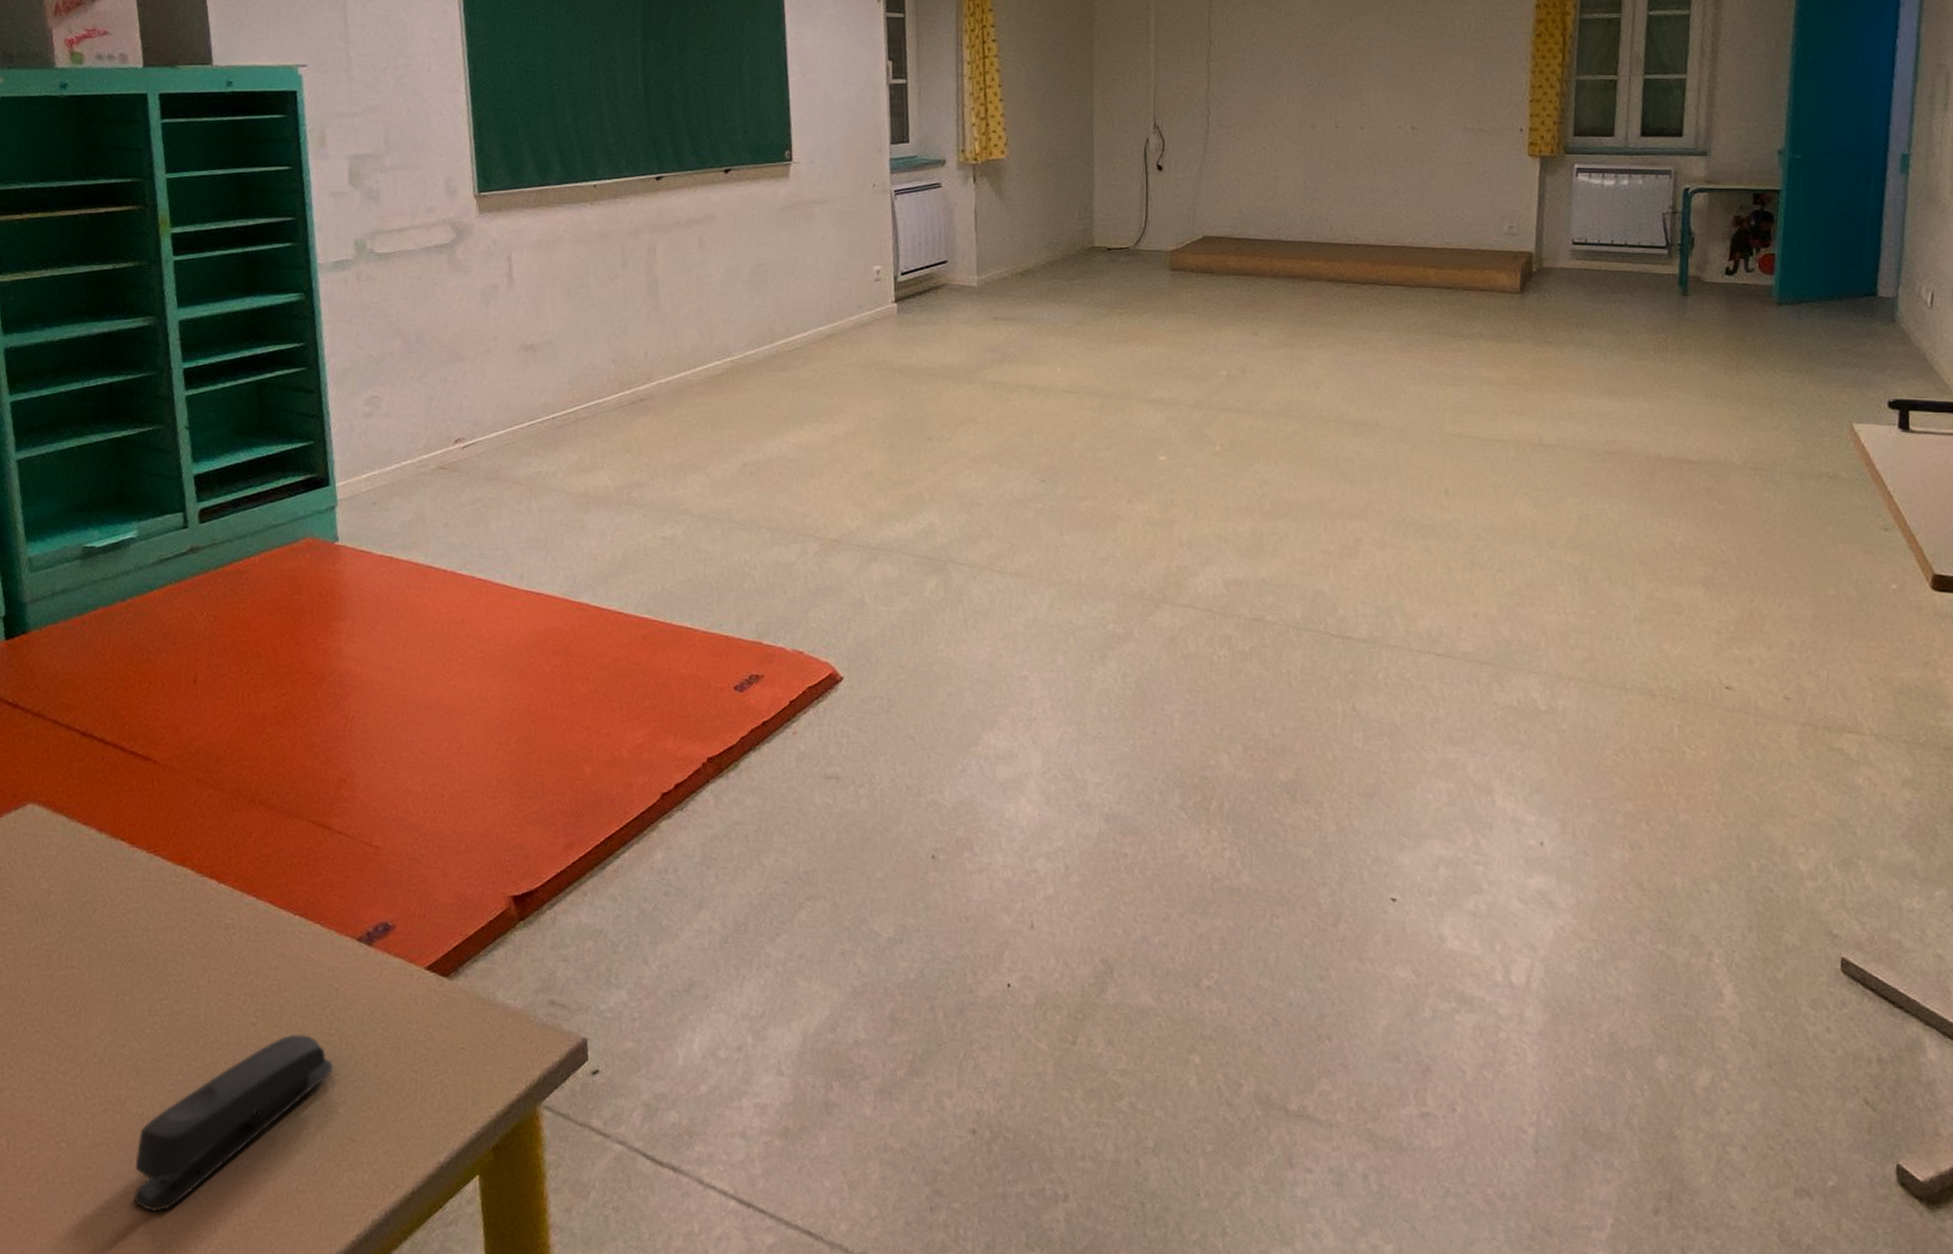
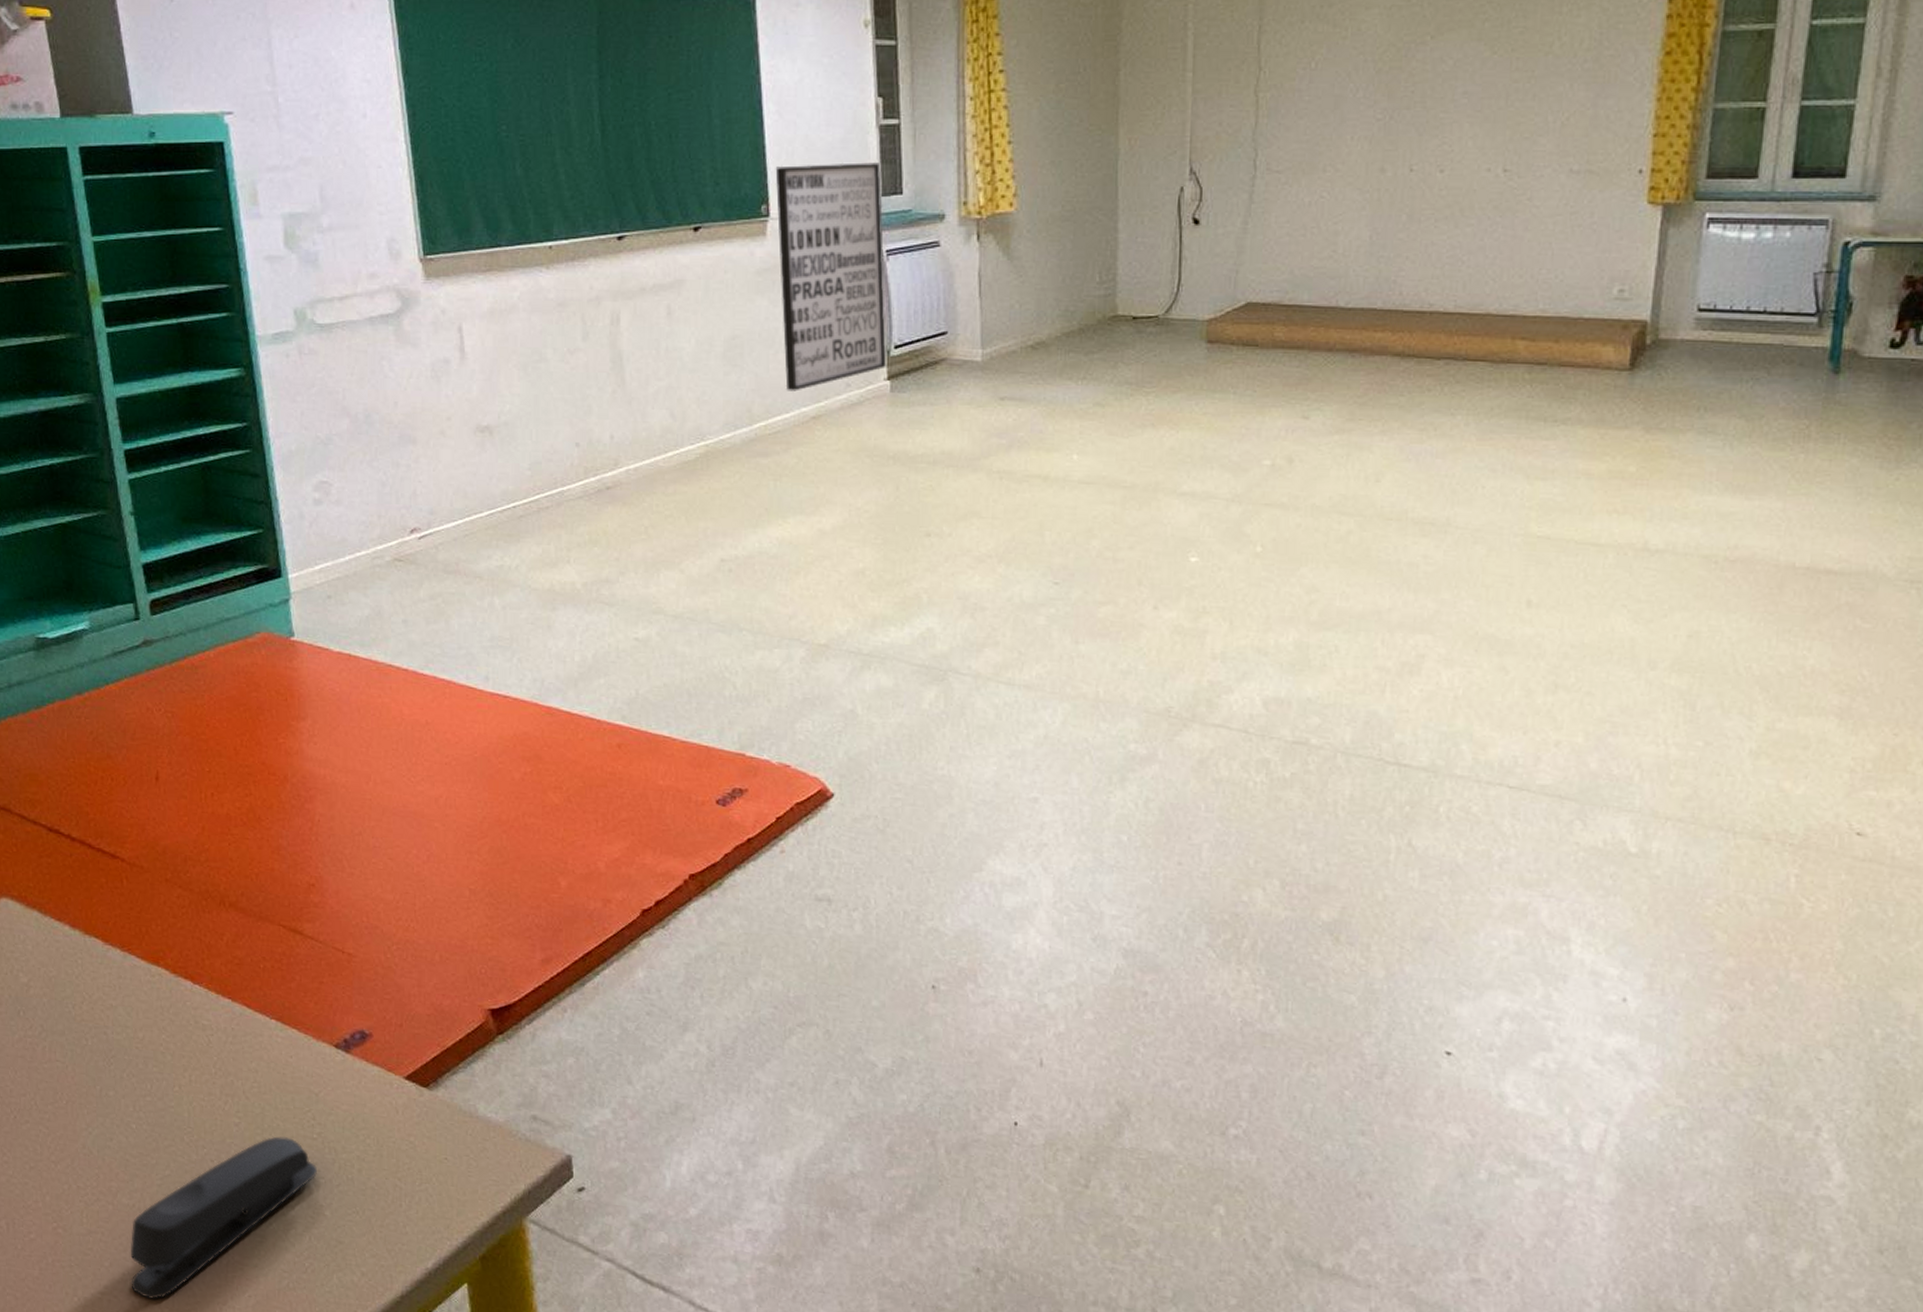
wall art: none [798,115,895,313] -> present [775,162,887,392]

